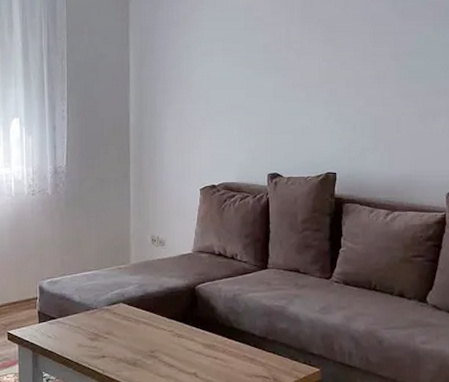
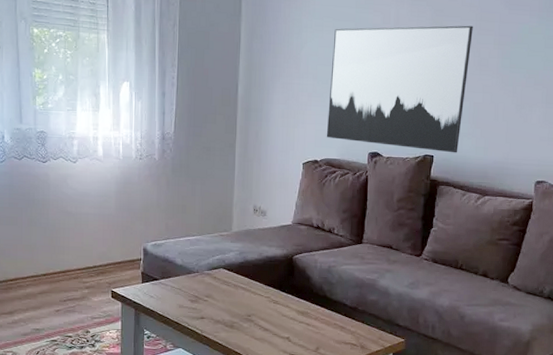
wall art: none [222,39,367,169] -> present [326,25,473,153]

